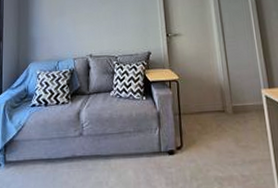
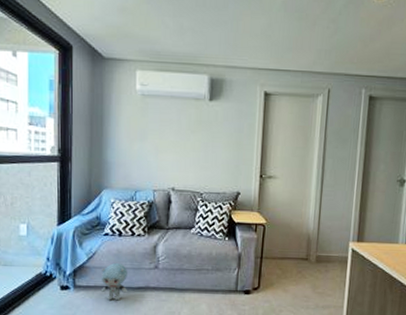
plush toy: none [29,134,56,175] -> present [100,263,128,301]

